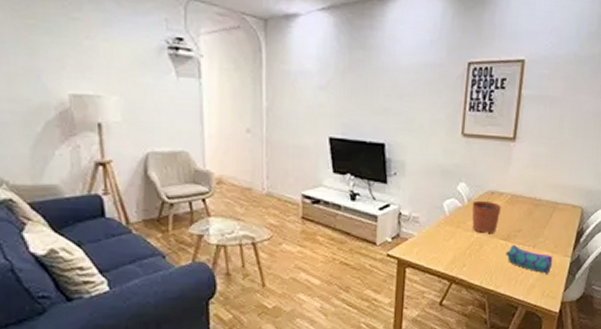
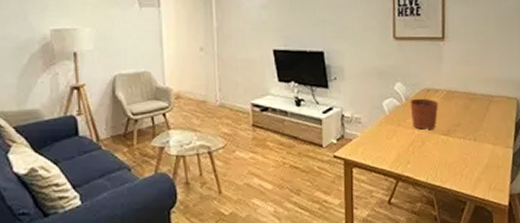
pencil case: present [506,244,553,274] -> none [448,138,496,167]

